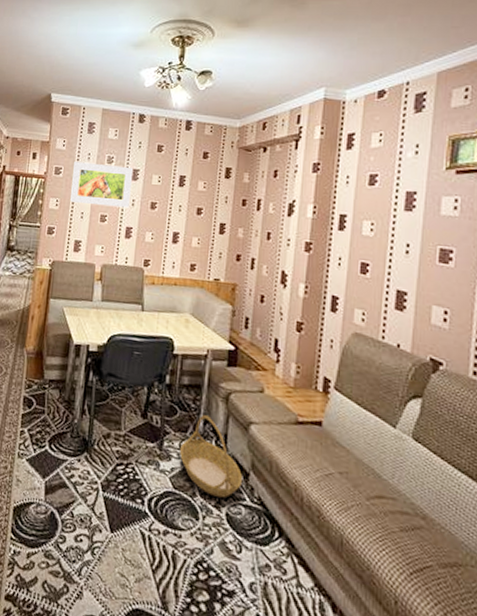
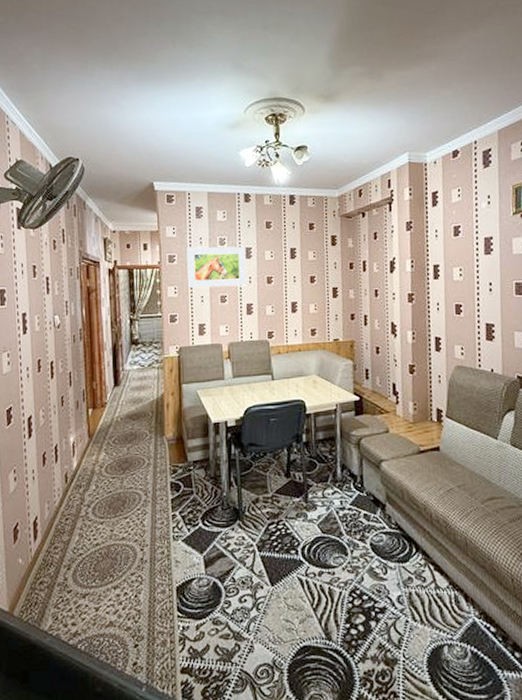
basket: present [180,415,243,498] -> none [324,463,381,531]

